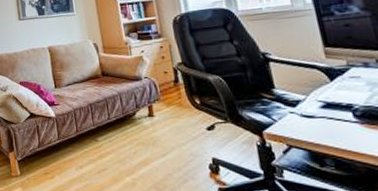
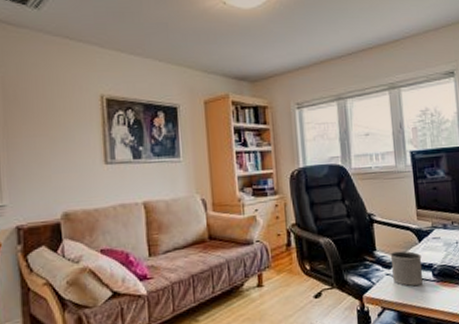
mug: none [293,89,341,126] -> present [390,250,424,286]

